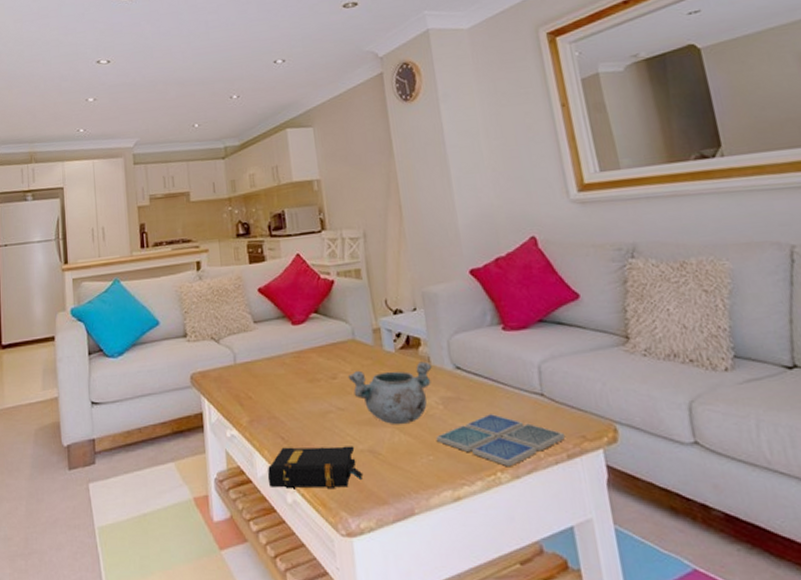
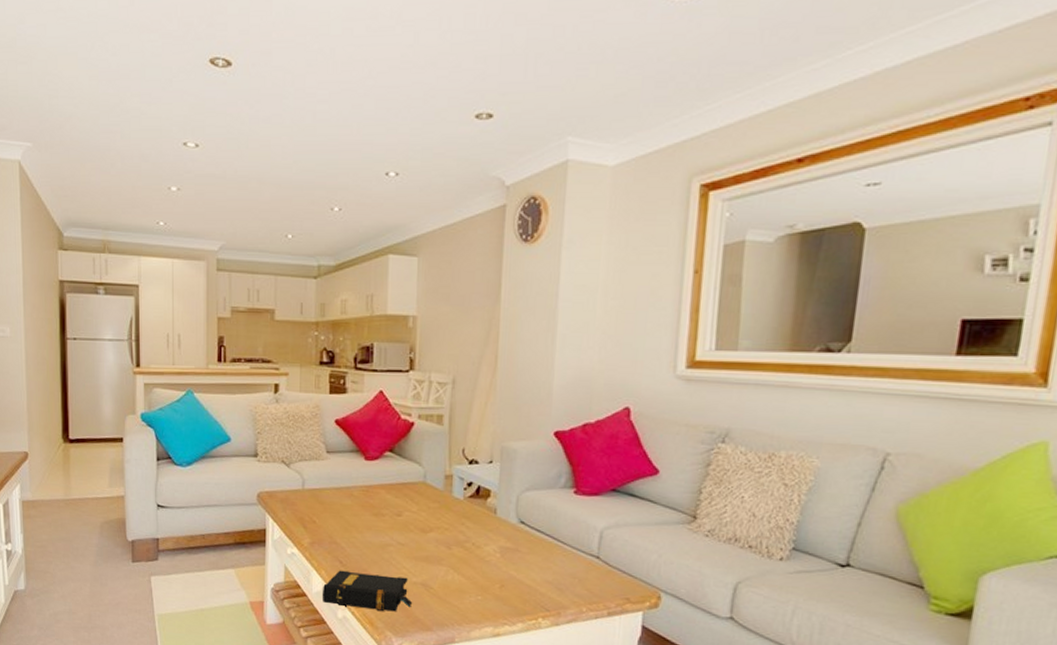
decorative bowl: present [347,361,432,425] -> none [412,511,497,566]
drink coaster: present [435,413,566,467] -> none [487,566,611,615]

